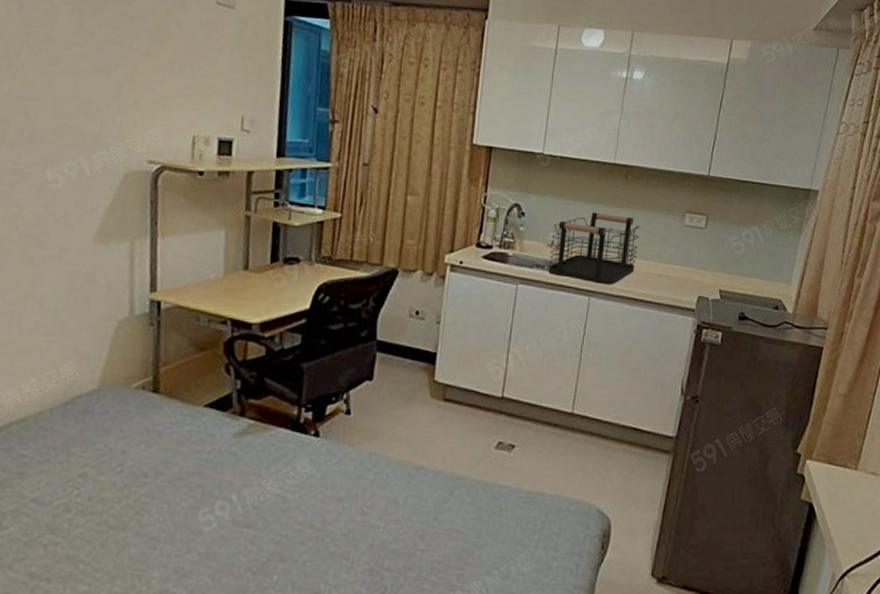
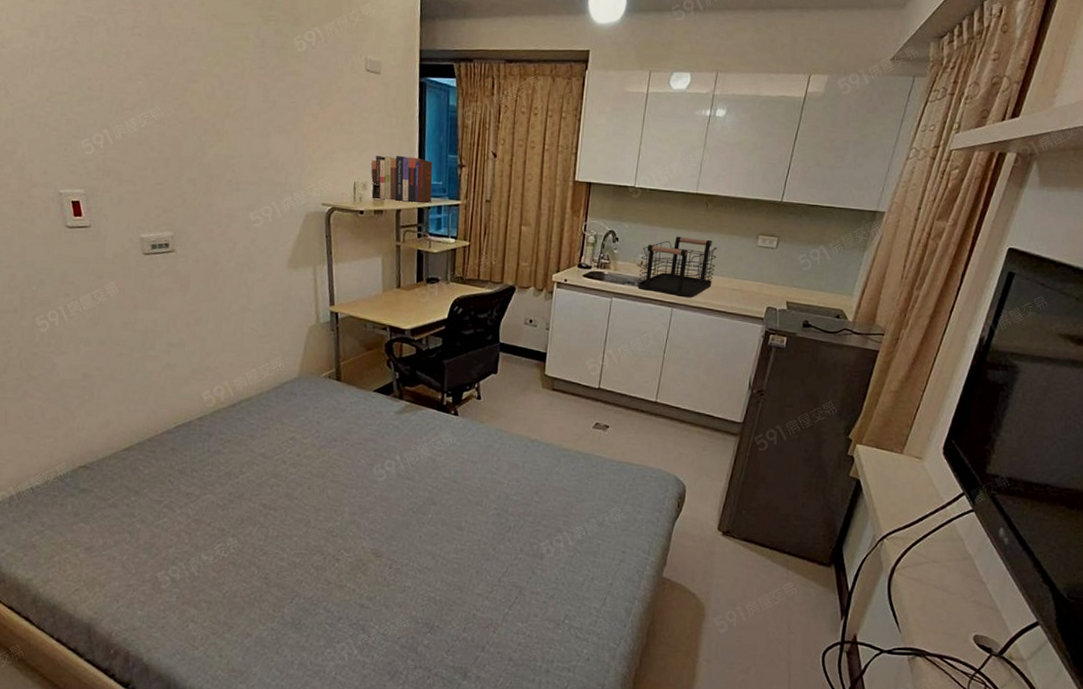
books: none [215,105,297,165] -> present [371,156,433,204]

